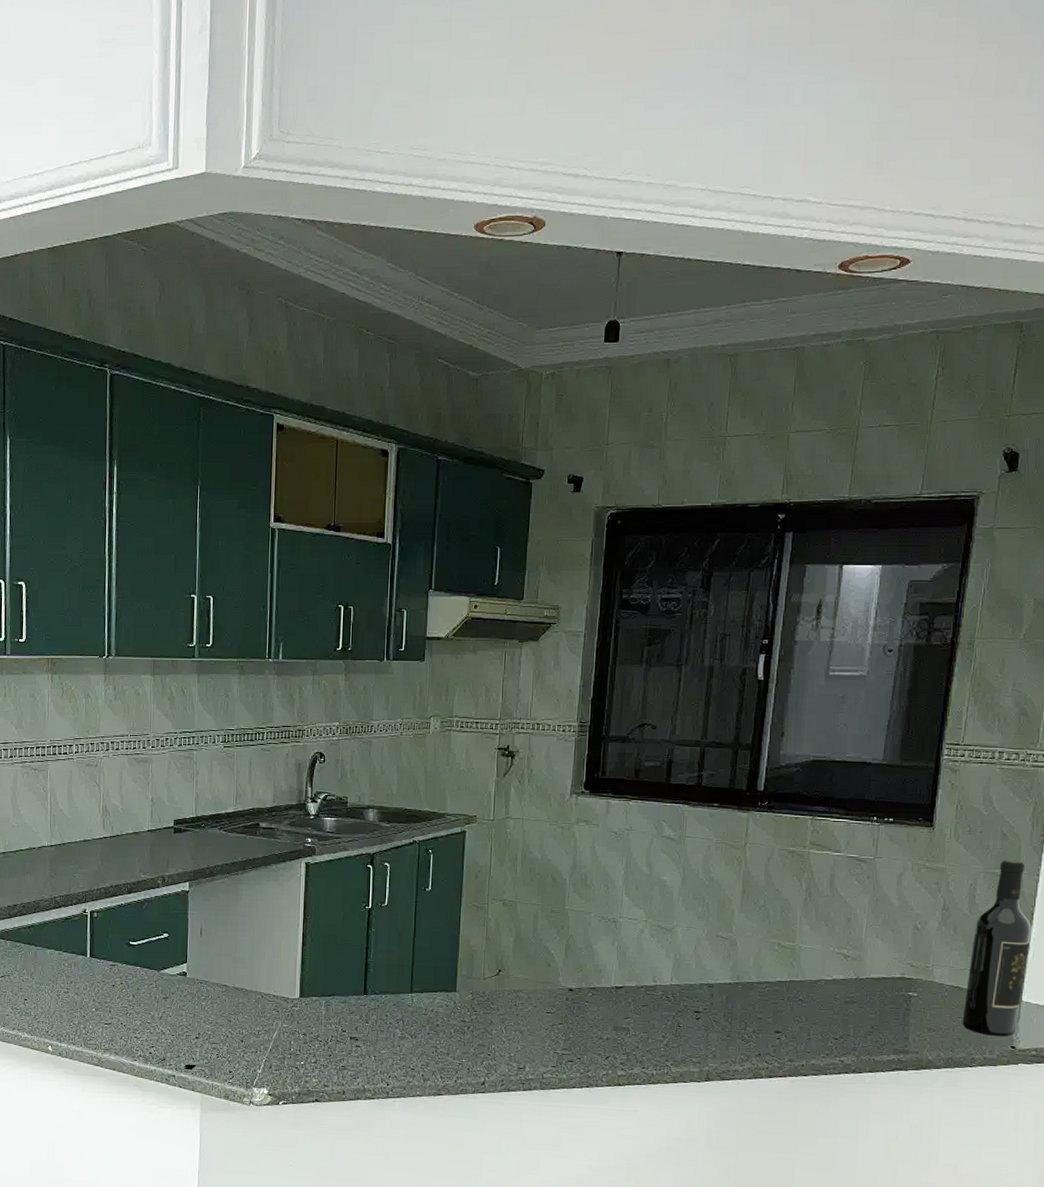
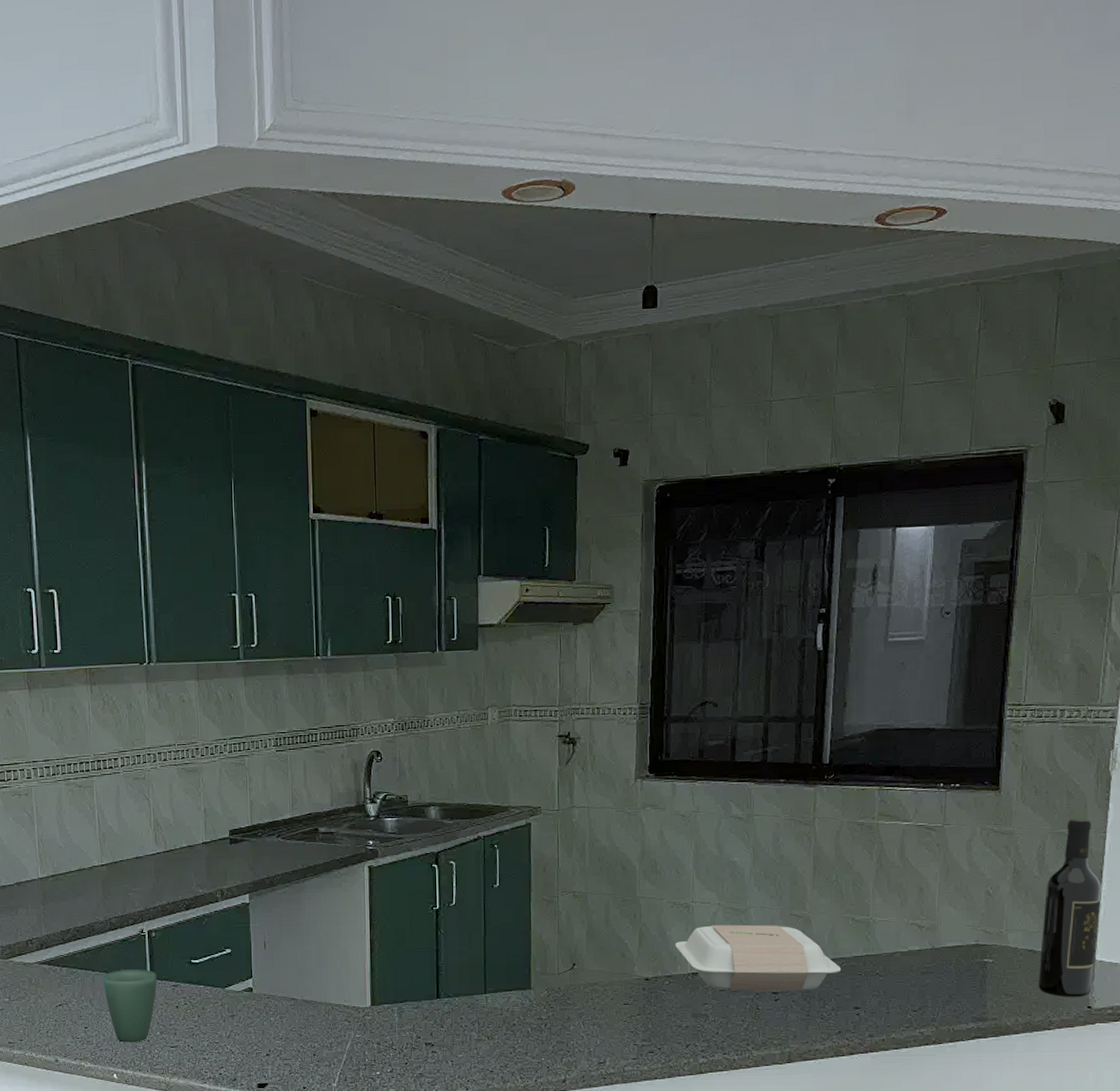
cup: none [45,946,96,1017] -> present [103,968,157,1043]
food container: none [600,941,765,1013] -> present [675,924,842,992]

